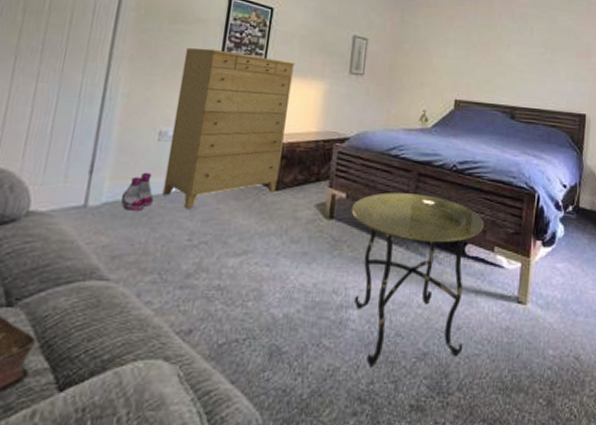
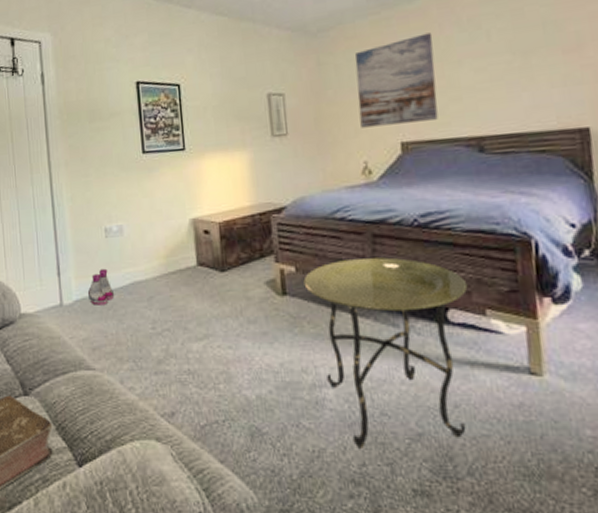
dresser: present [162,48,296,208] -> none [109,136,222,298]
wall art: none [426,17,493,87] -> present [354,32,438,128]

